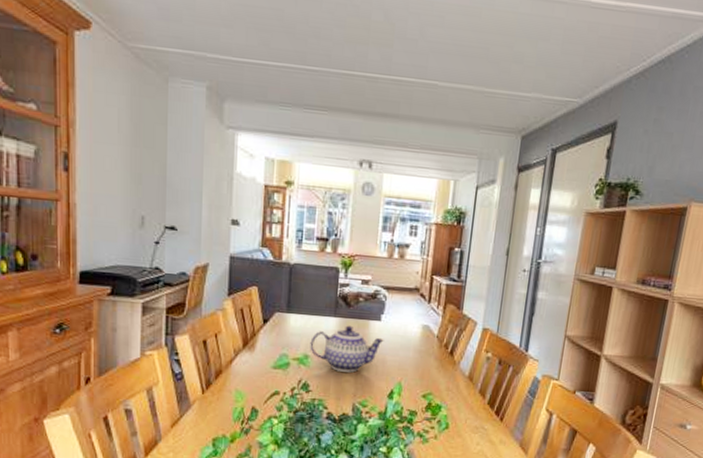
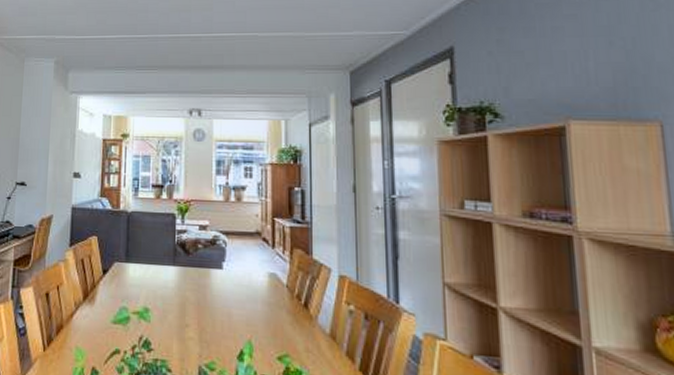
teapot: present [310,325,384,373] -> none [150,274,228,329]

